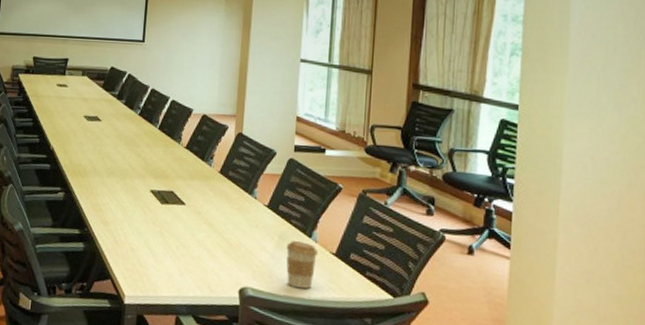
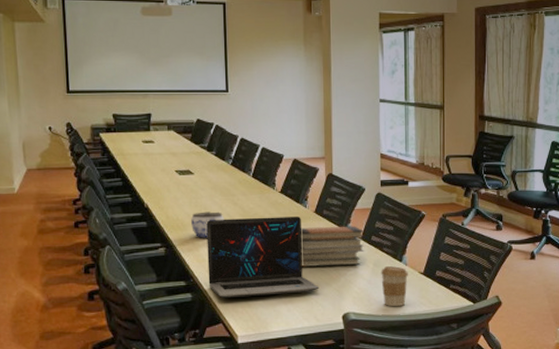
jar: none [92,160,126,188] -> present [191,211,224,238]
laptop: none [102,168,217,259] -> present [206,217,319,299]
book stack: none [199,187,272,235] -> present [300,226,365,267]

